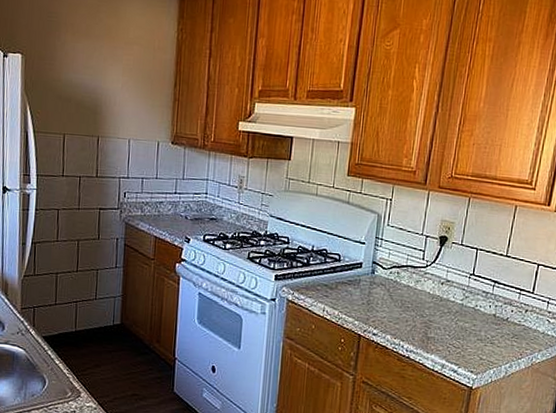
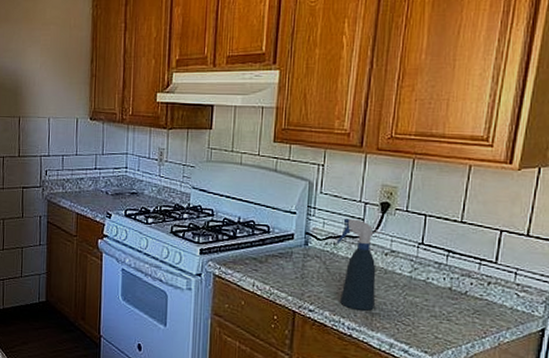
spray bottle: none [399,250,440,335] -> present [336,218,383,311]

